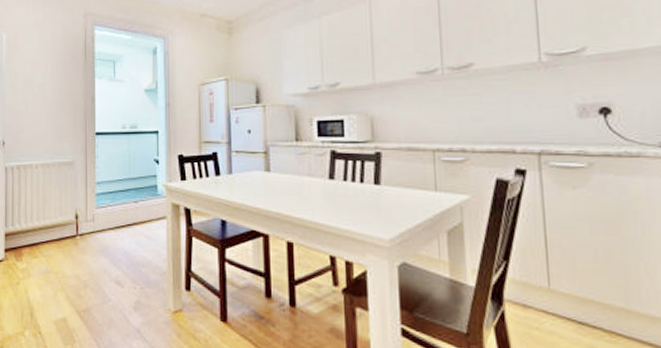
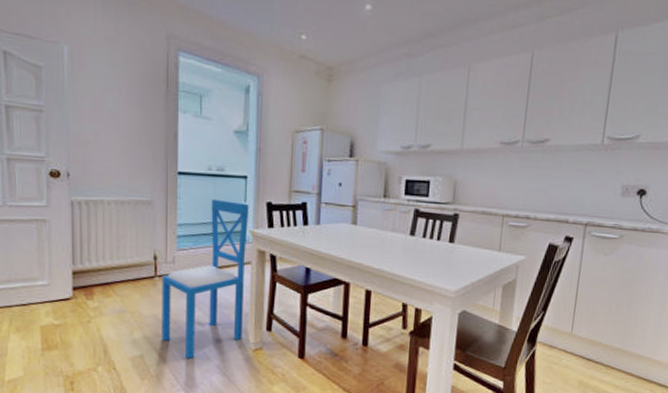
dining chair: none [83,155,162,323] -> present [161,198,249,360]

